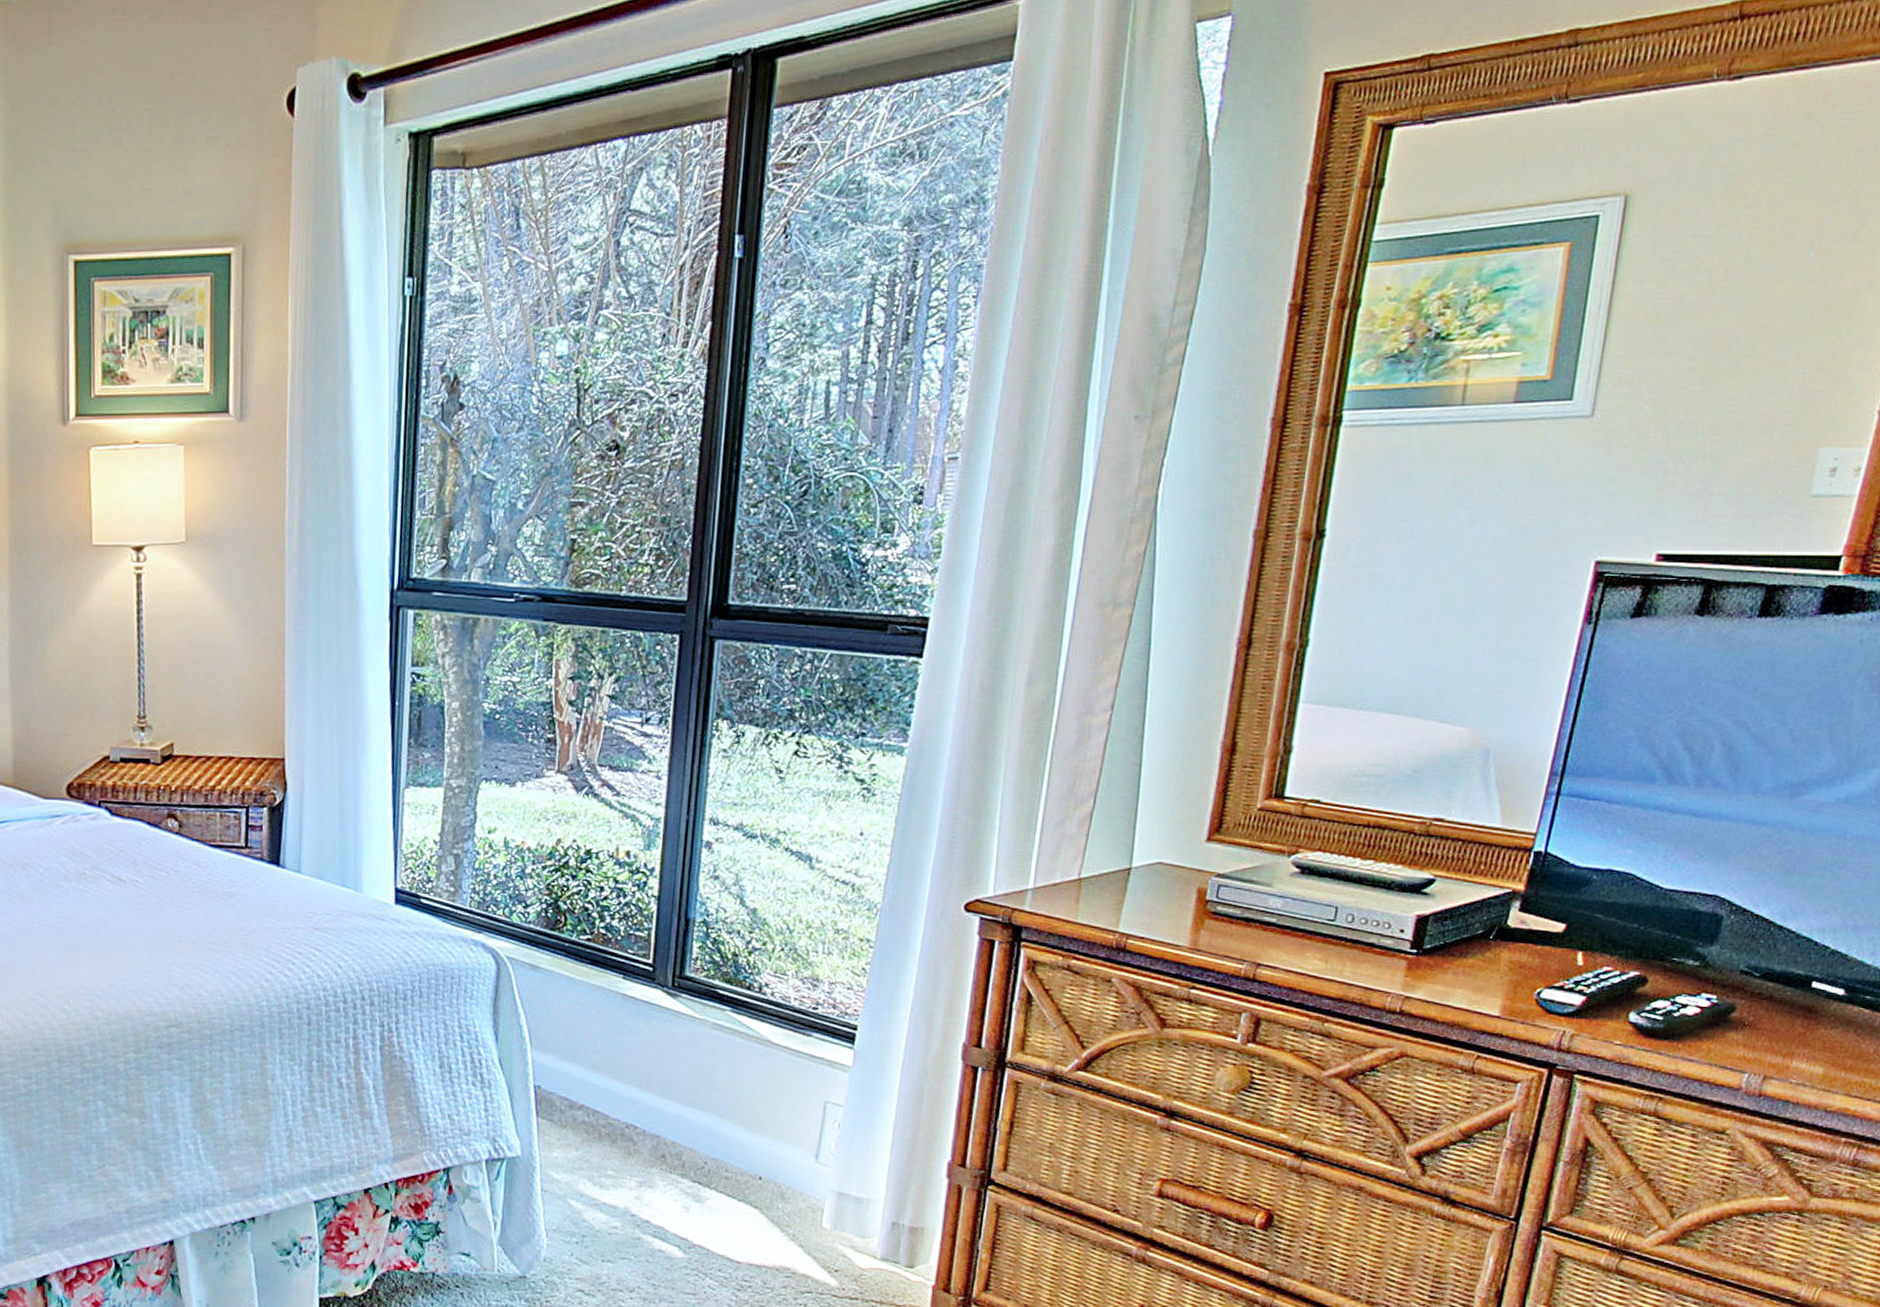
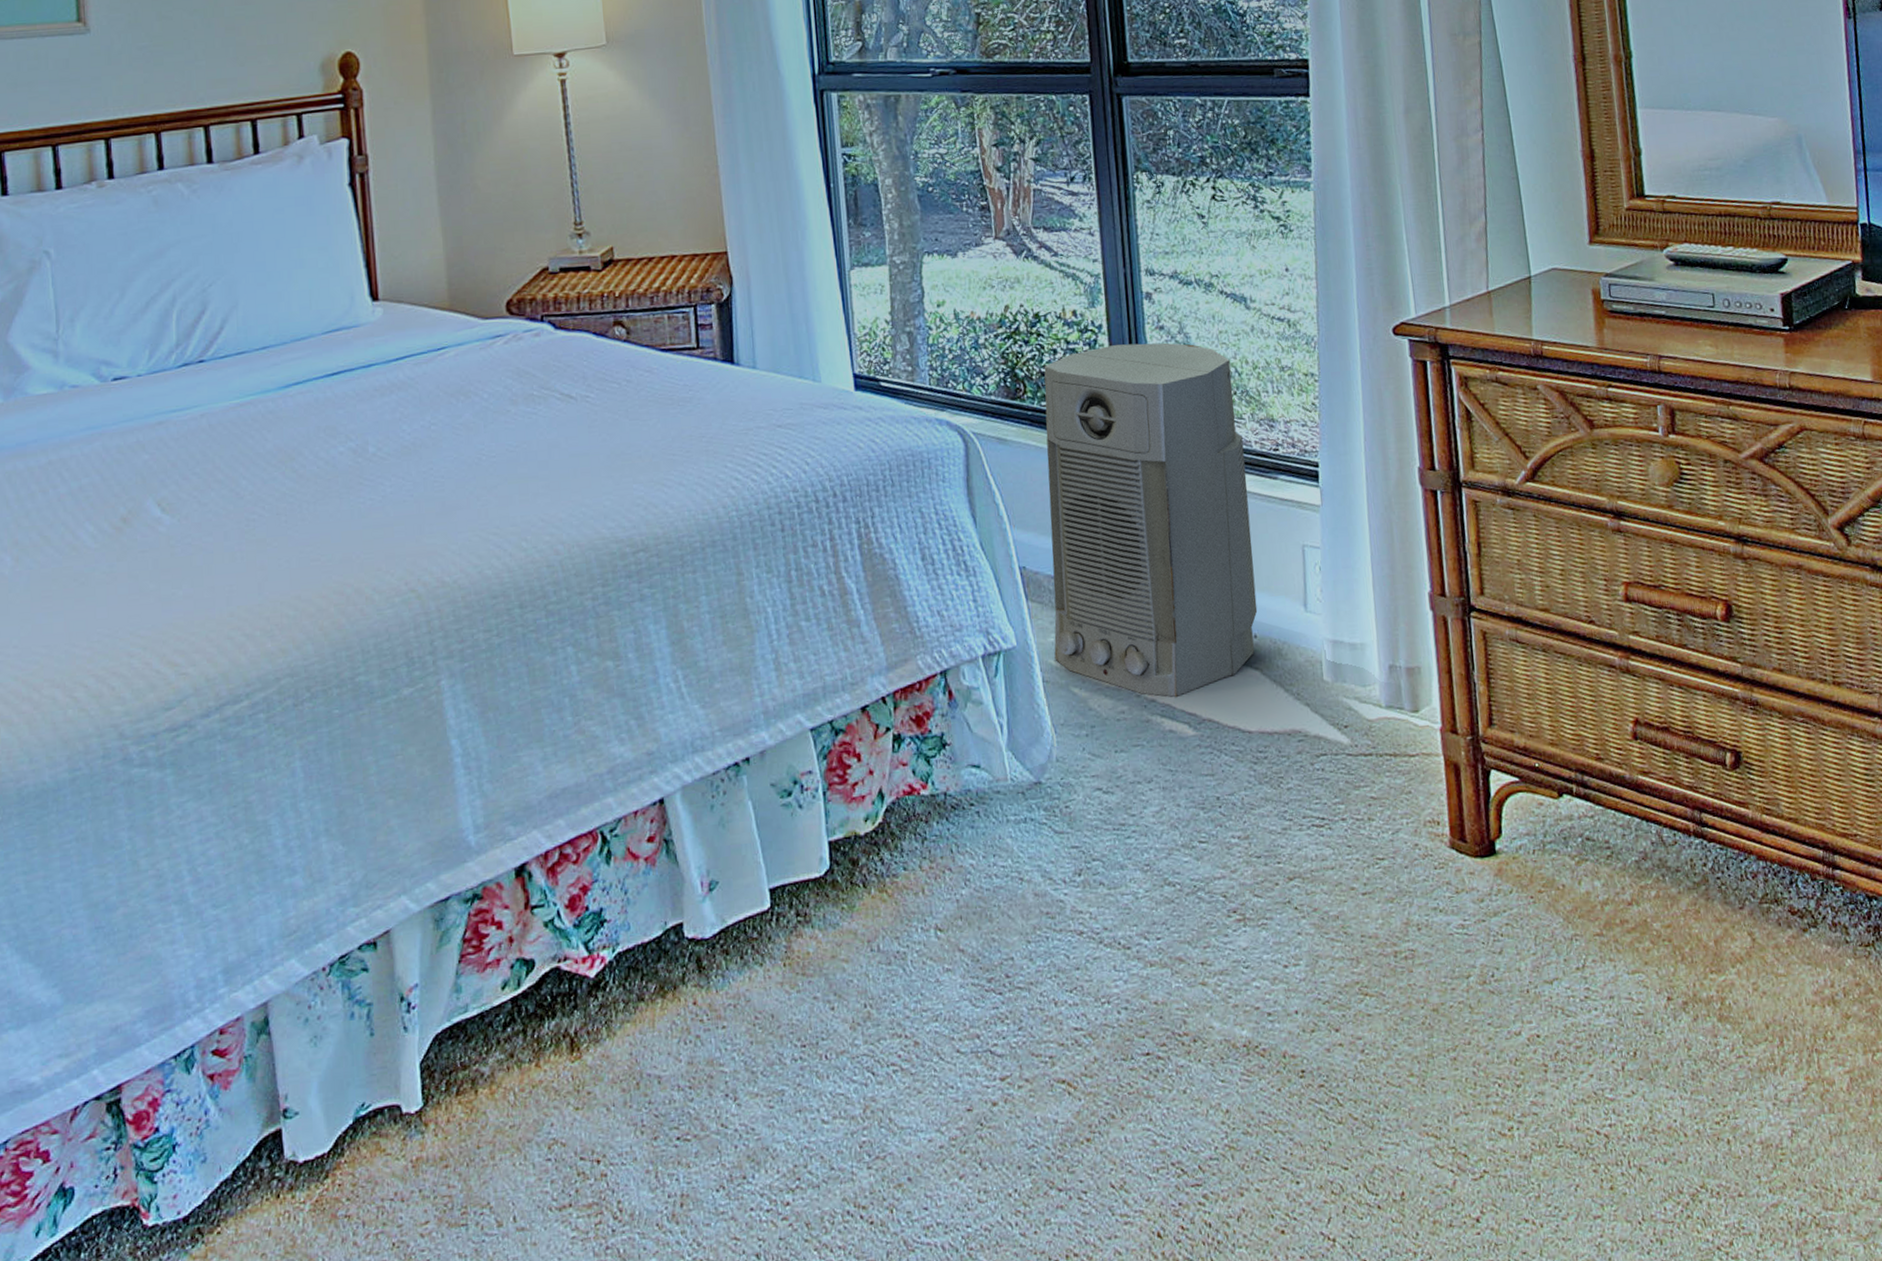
air purifier: none [556,889,783,1221] -> present [1044,342,1258,697]

